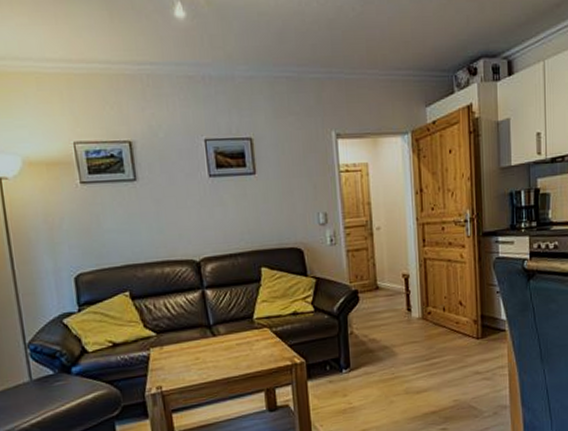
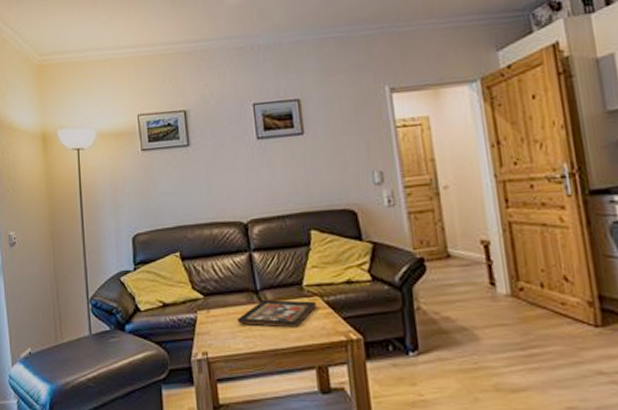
decorative tray: none [191,332,265,358] -> present [237,299,316,328]

